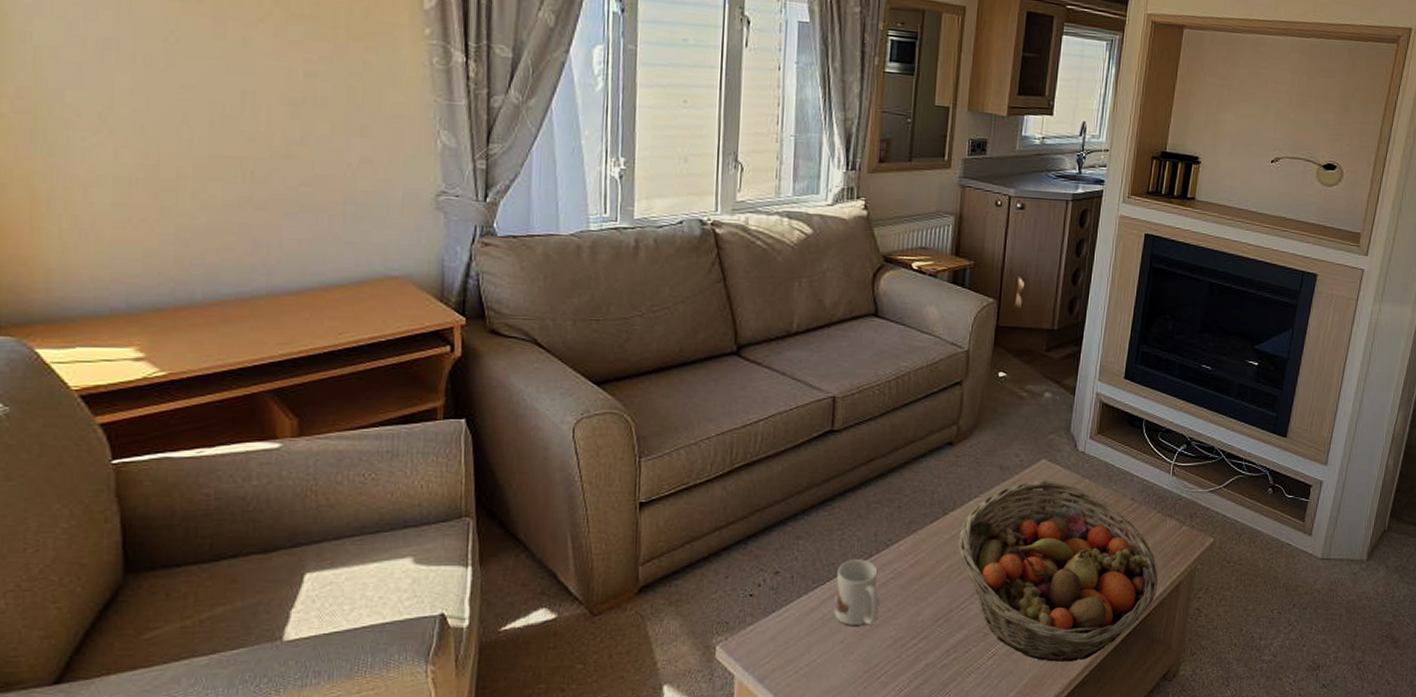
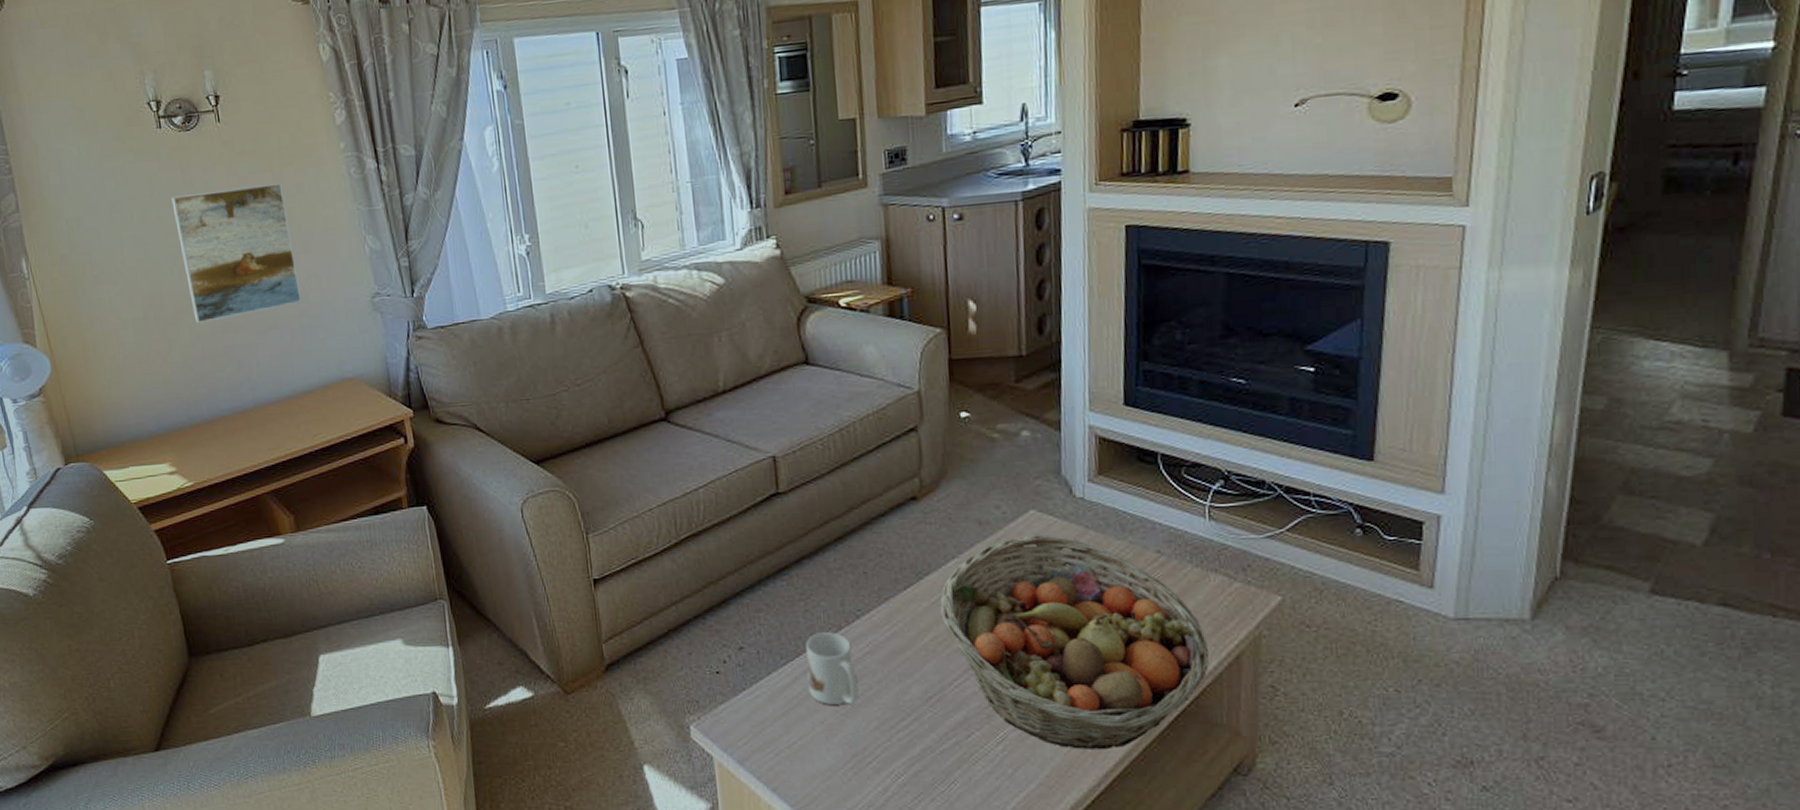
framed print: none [193,46,350,194] -> present [171,182,302,324]

